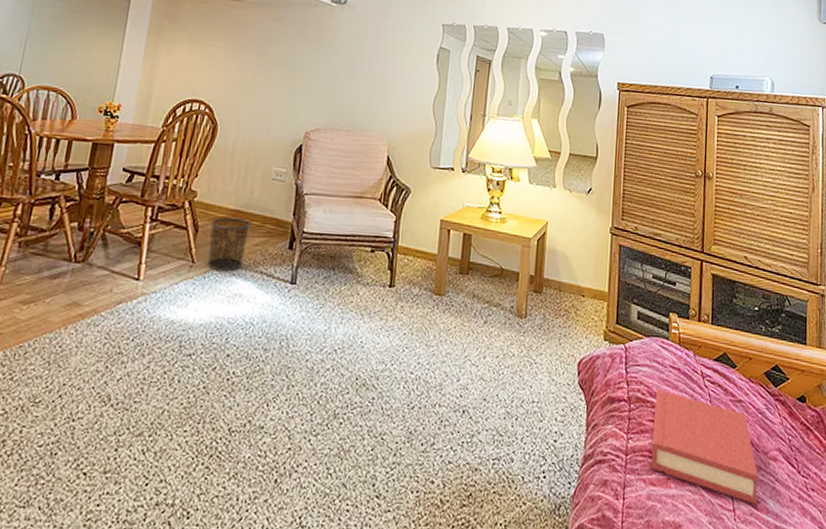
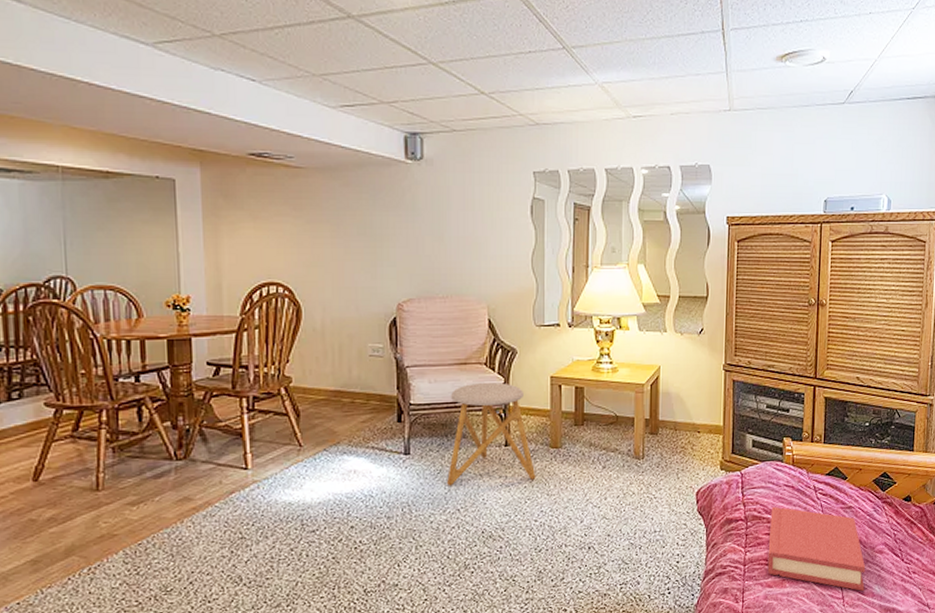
waste bin: present [207,217,252,272] -> none [311,398,355,452]
stool: none [328,218,417,327] -> present [447,382,536,486]

